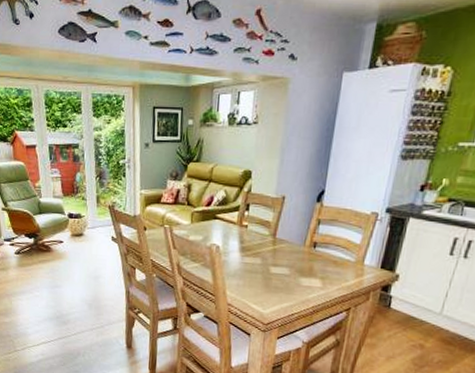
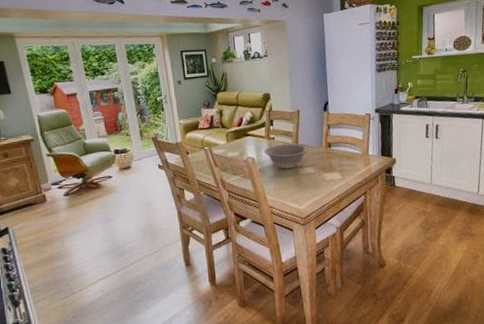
bowl: none [232,234,287,265] -> present [264,143,308,169]

